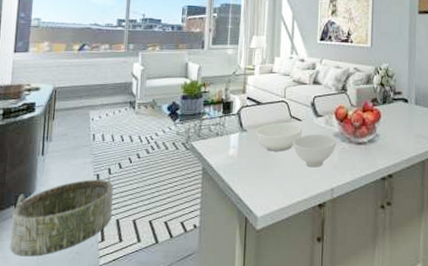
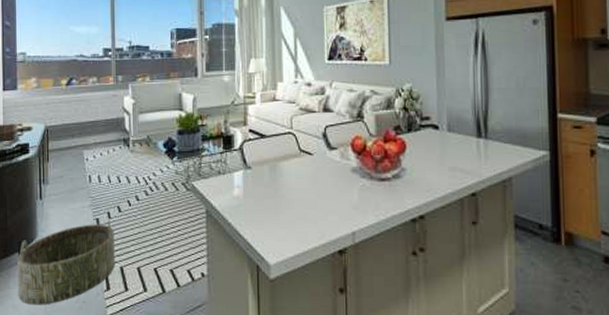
bowl: present [255,122,303,152] -> none [261,157,315,191]
bowl: present [293,134,337,168] -> none [305,169,356,208]

